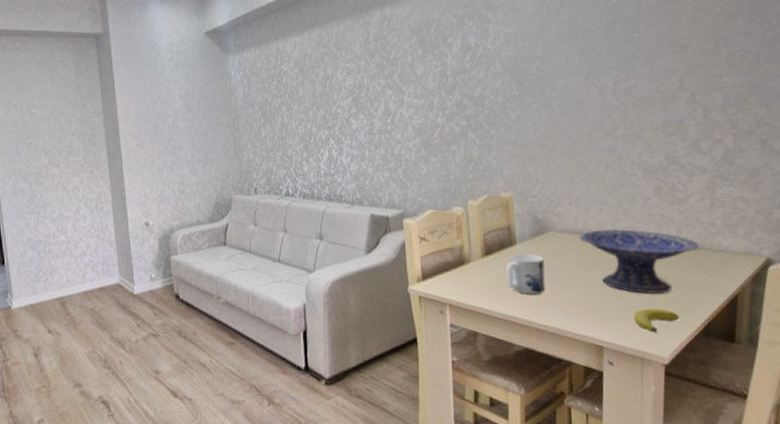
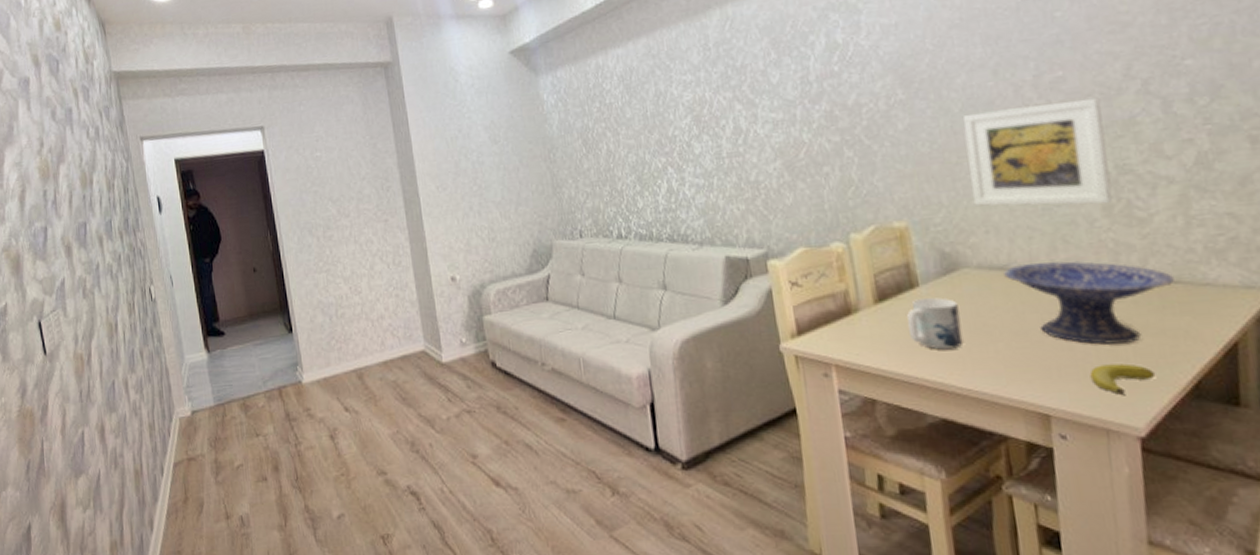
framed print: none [559,103,662,187] -> present [963,97,1113,206]

